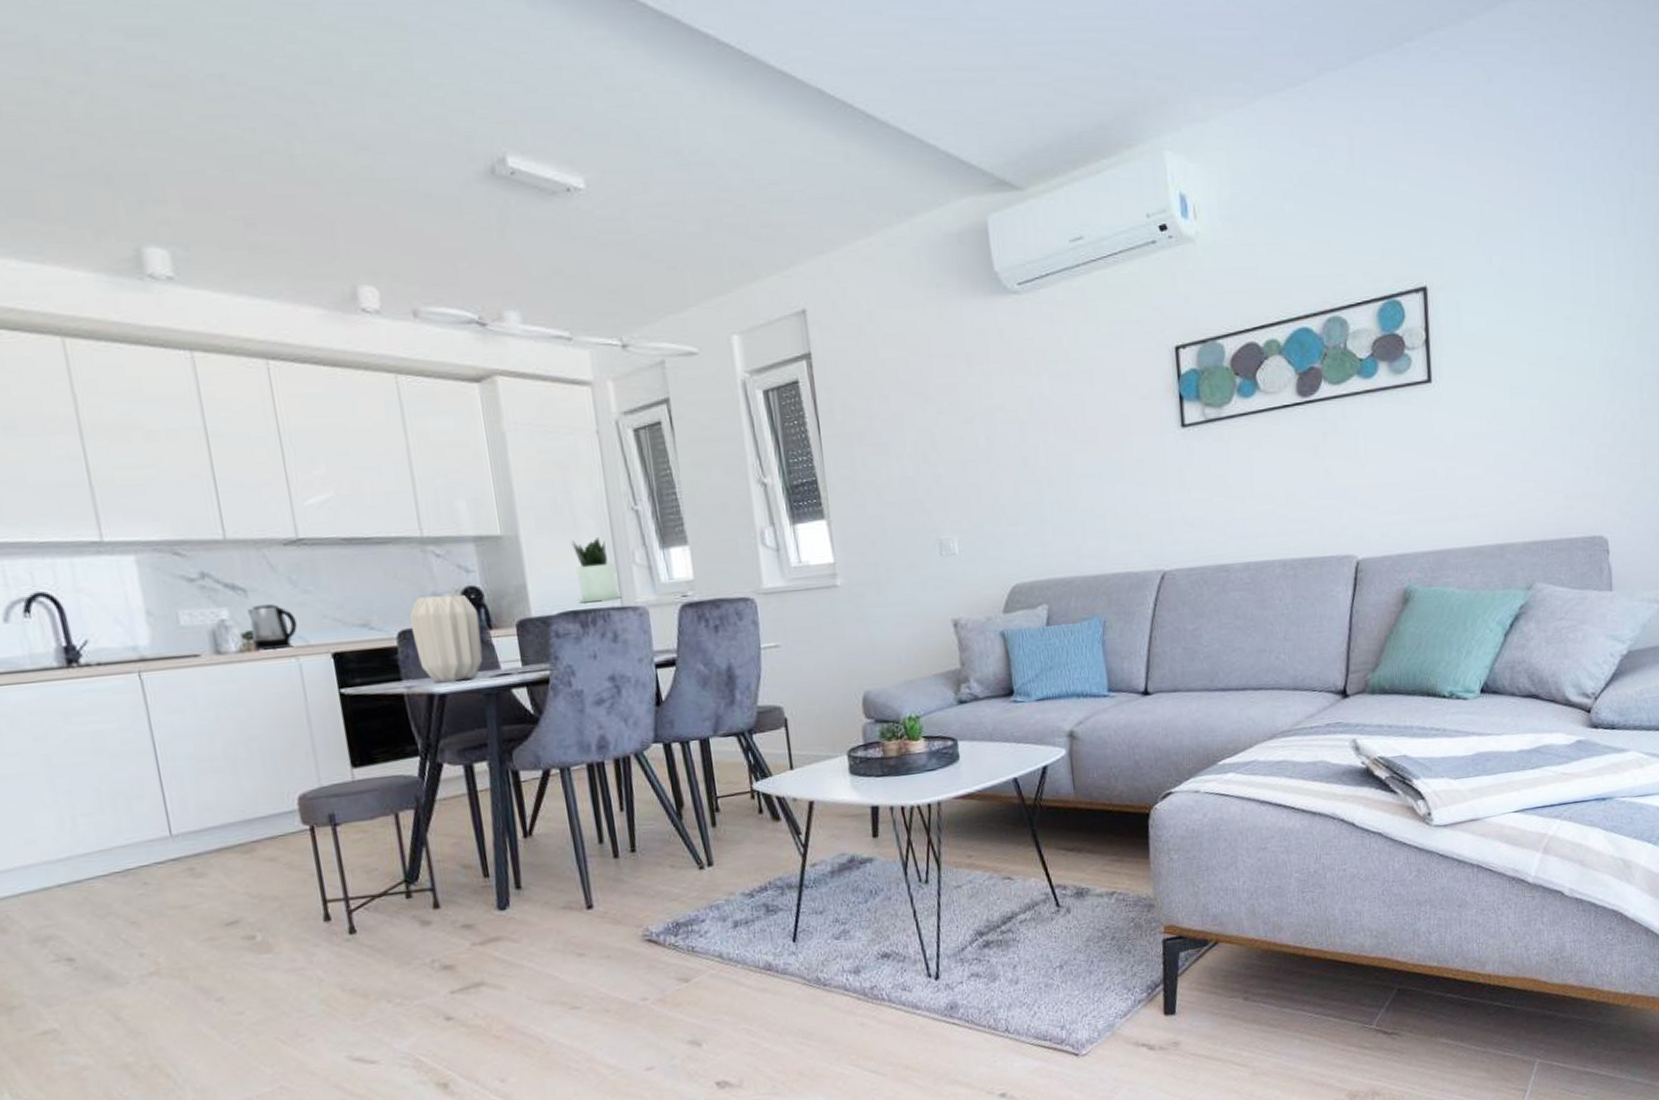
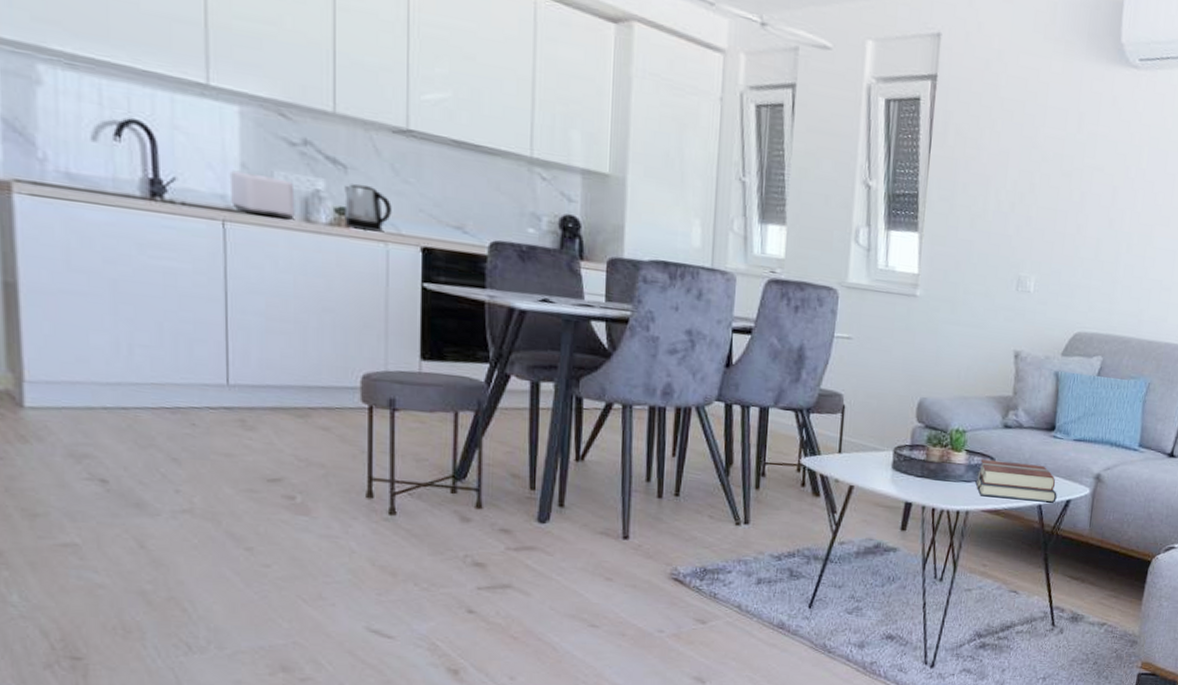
toaster: none [136,617,205,660] -> present [229,170,295,220]
vase: present [409,594,483,683] -> none [504,214,572,304]
planter: present [571,537,623,603] -> none [671,196,715,261]
books: none [939,735,1032,783] -> present [975,459,1057,503]

